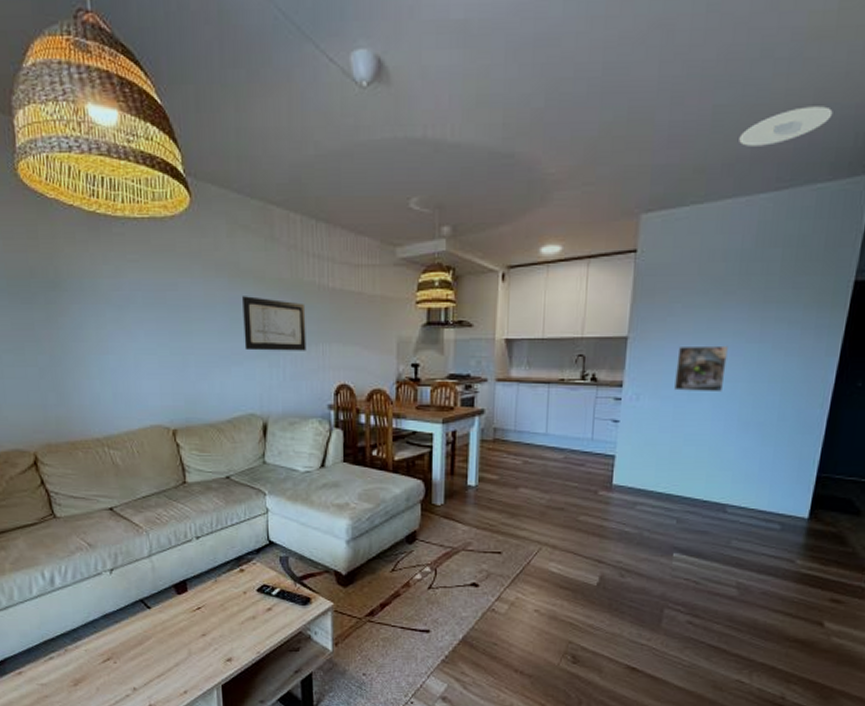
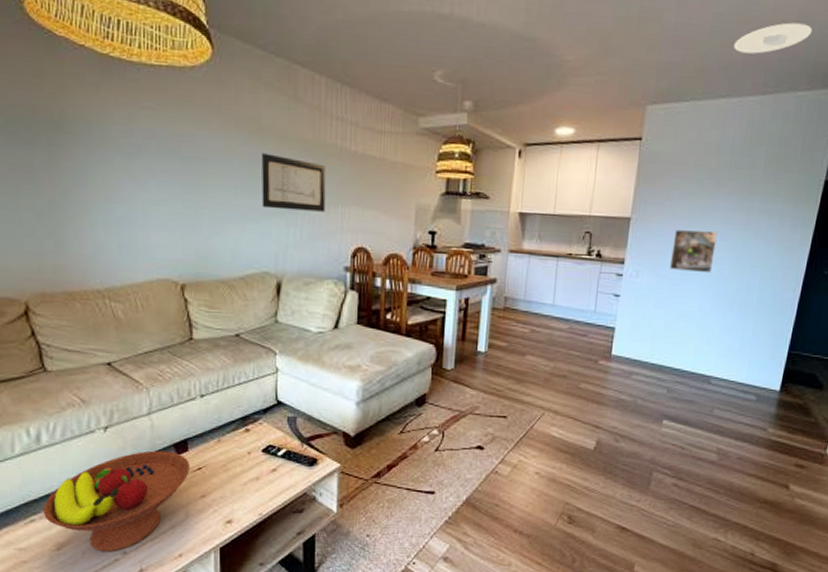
fruit bowl: none [60,591,190,688] -> present [43,450,190,552]

